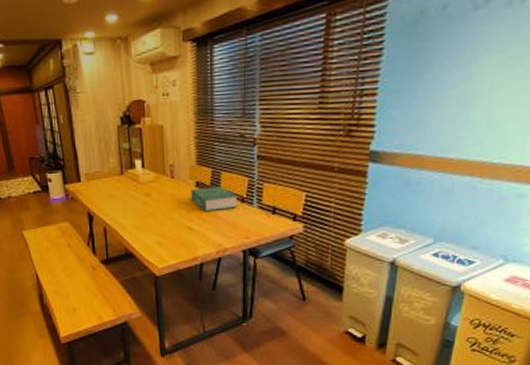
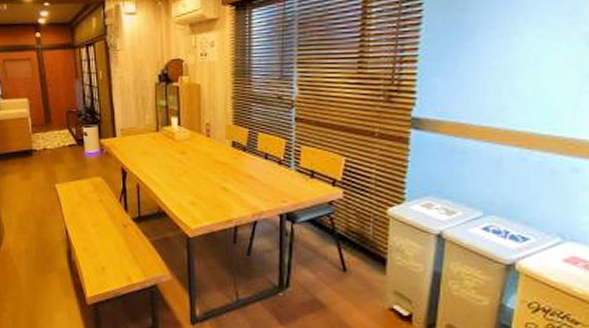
book: present [191,186,237,212] -> none [227,147,274,173]

